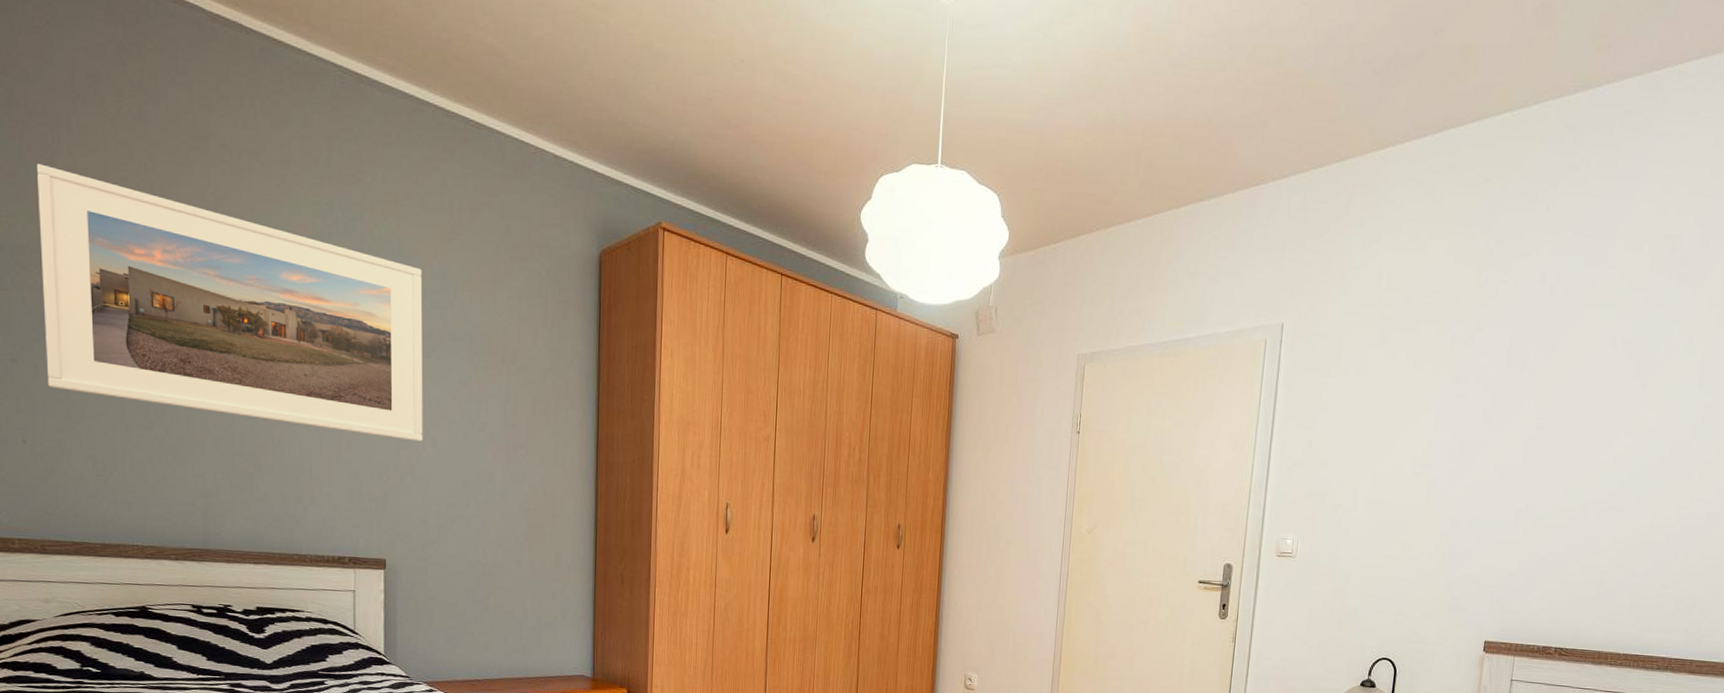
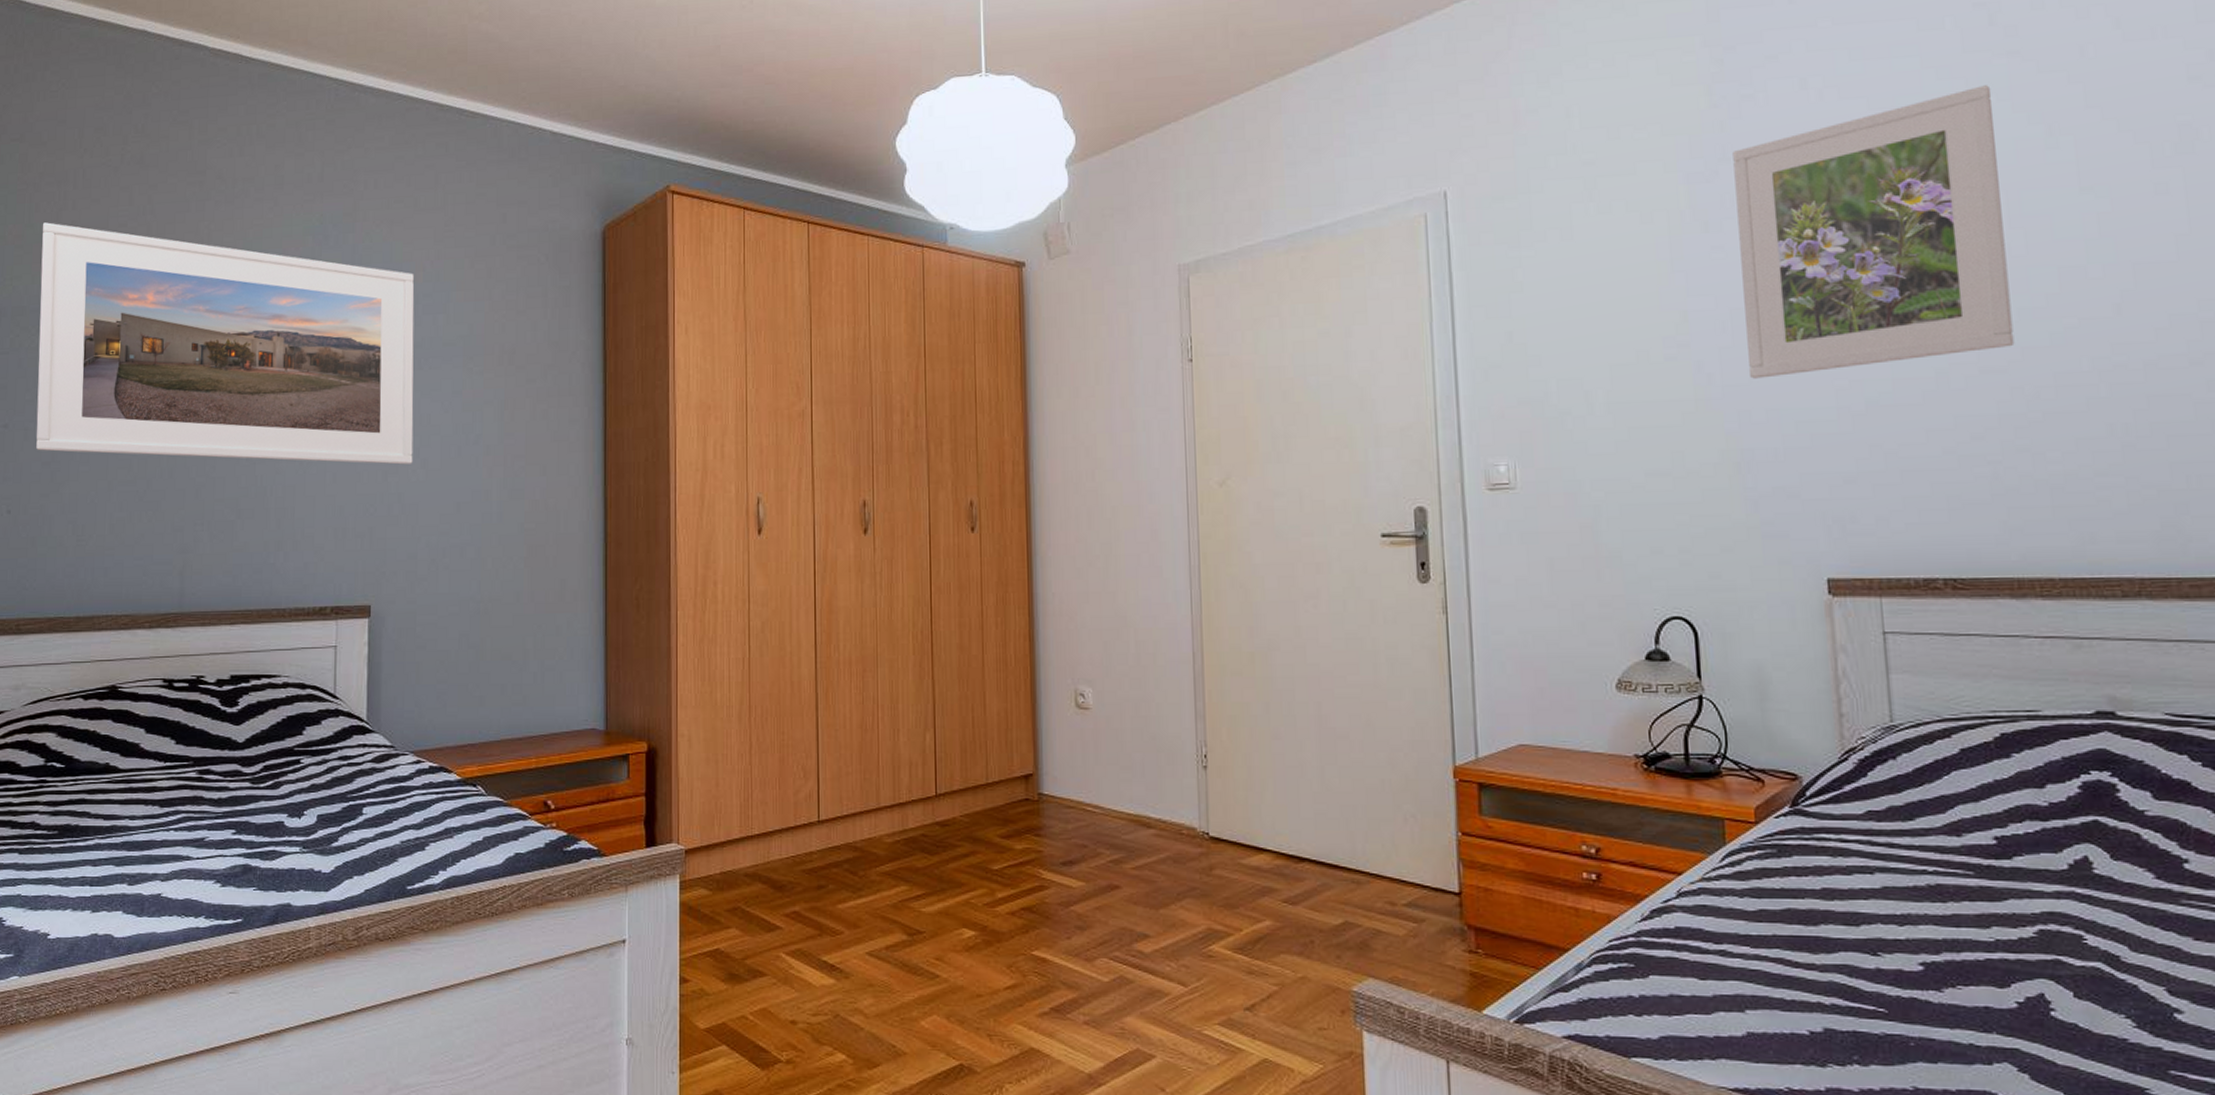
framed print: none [1464,299,1662,496] -> present [1733,85,2015,379]

